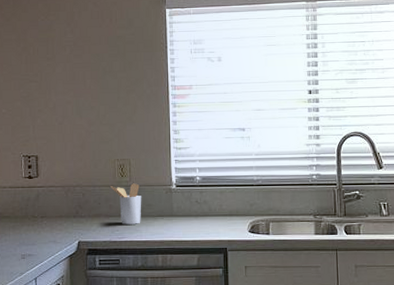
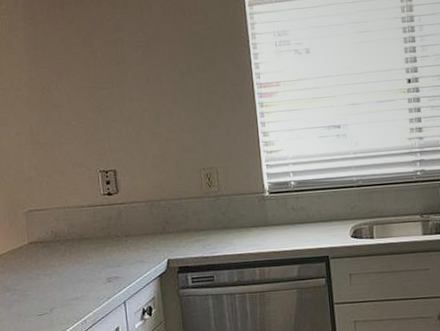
utensil holder: present [110,183,142,225] -> none [198,193,234,238]

